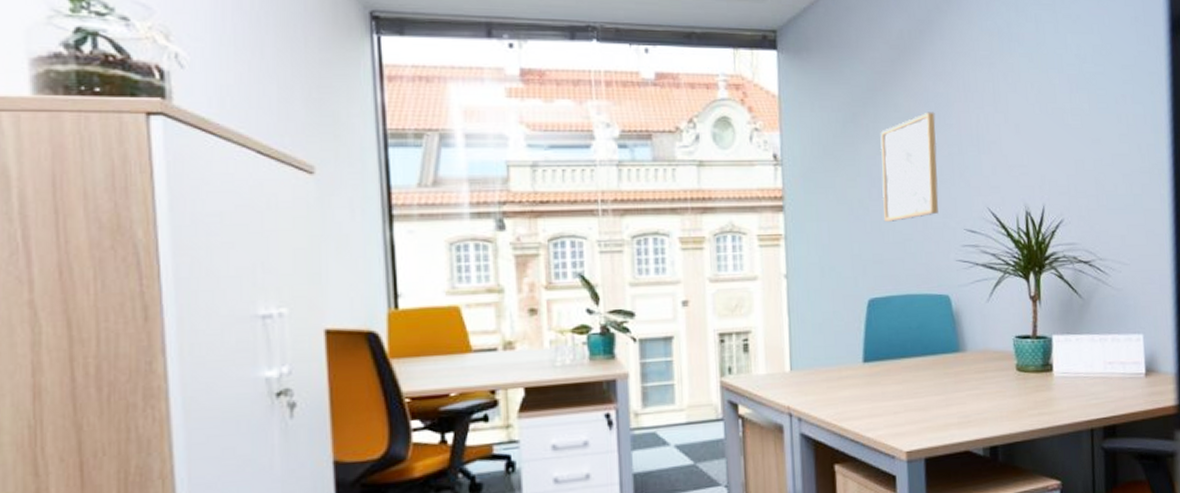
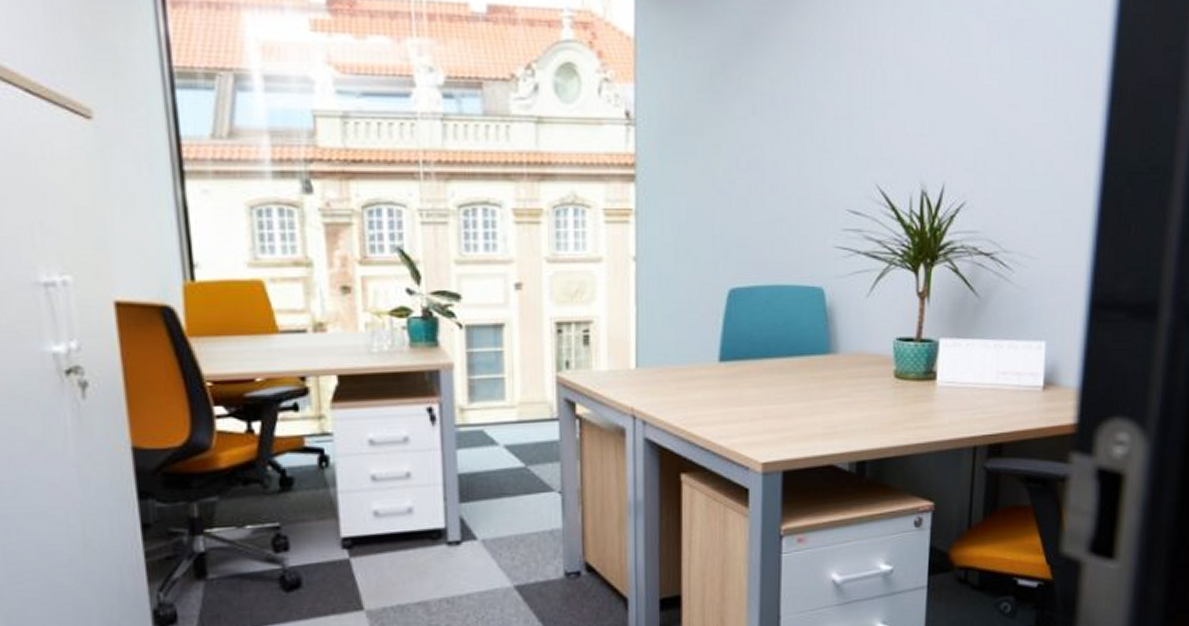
wall art: present [880,112,939,222] -> none [751,63,822,198]

